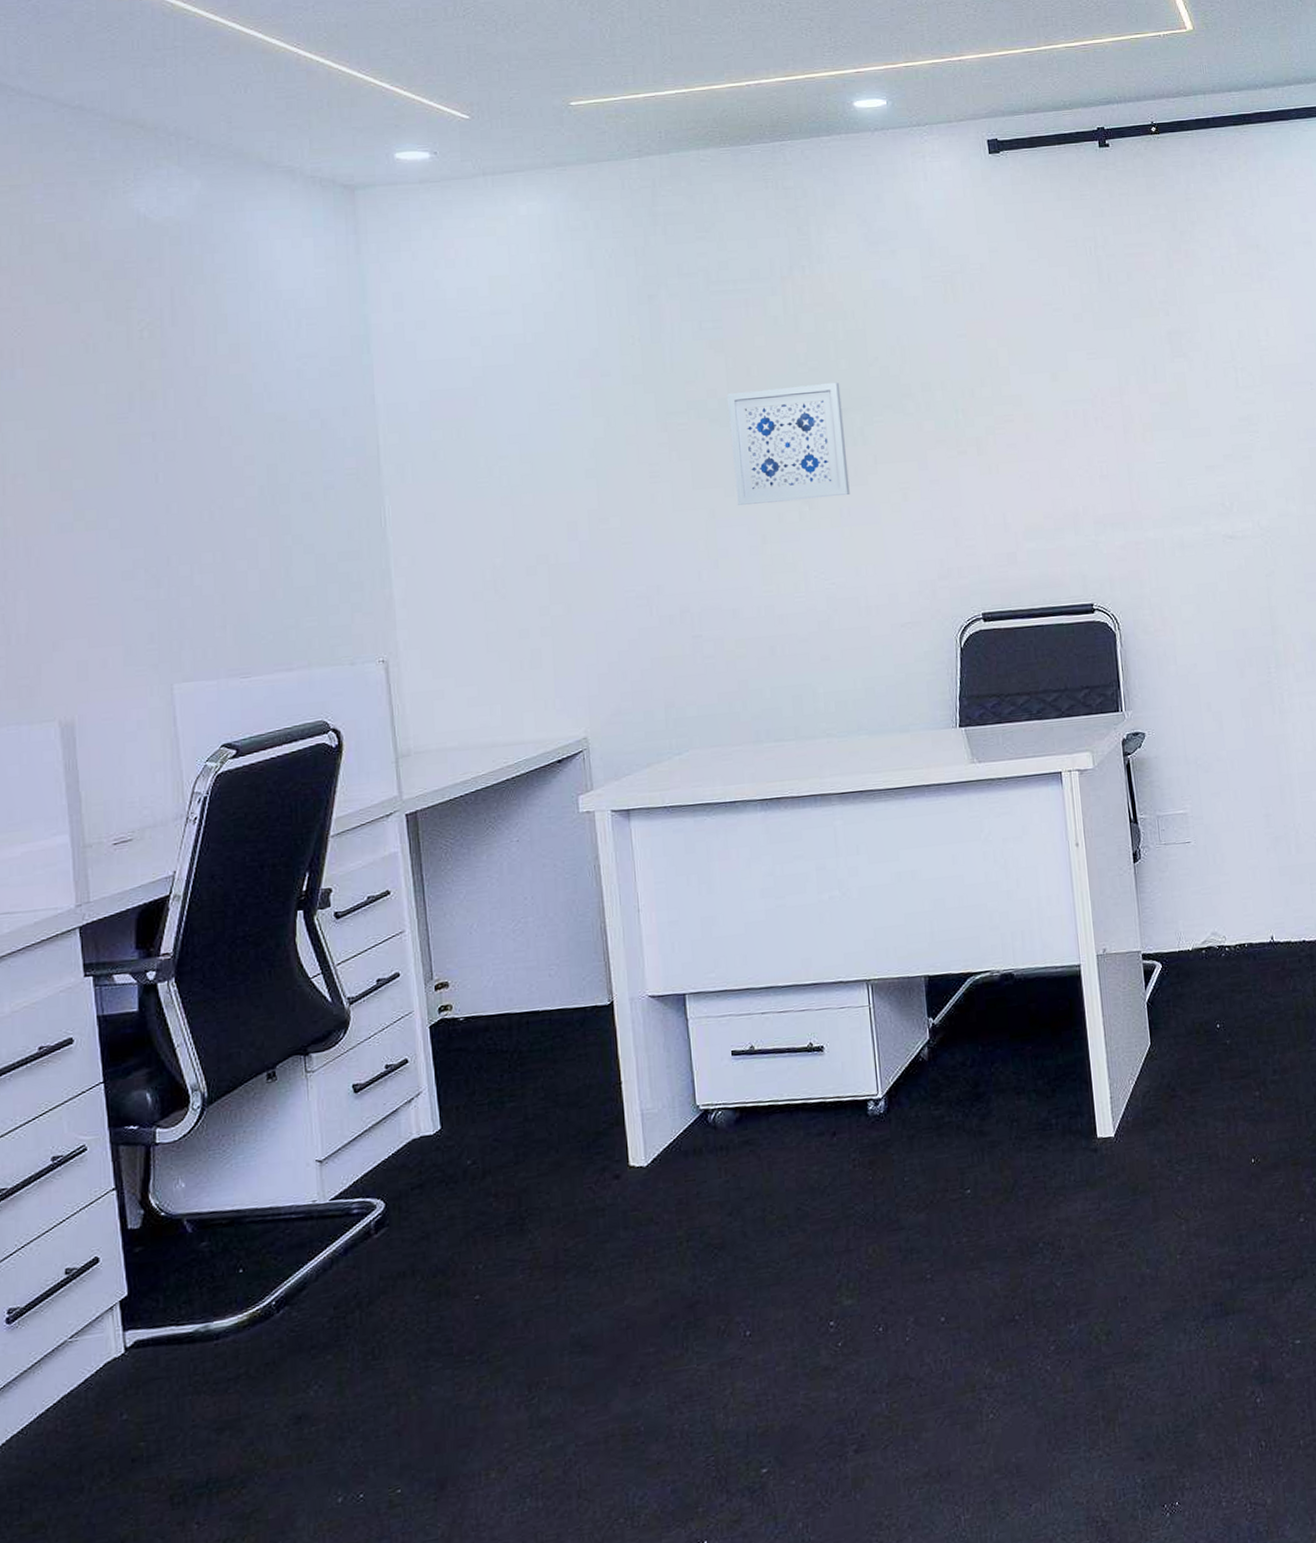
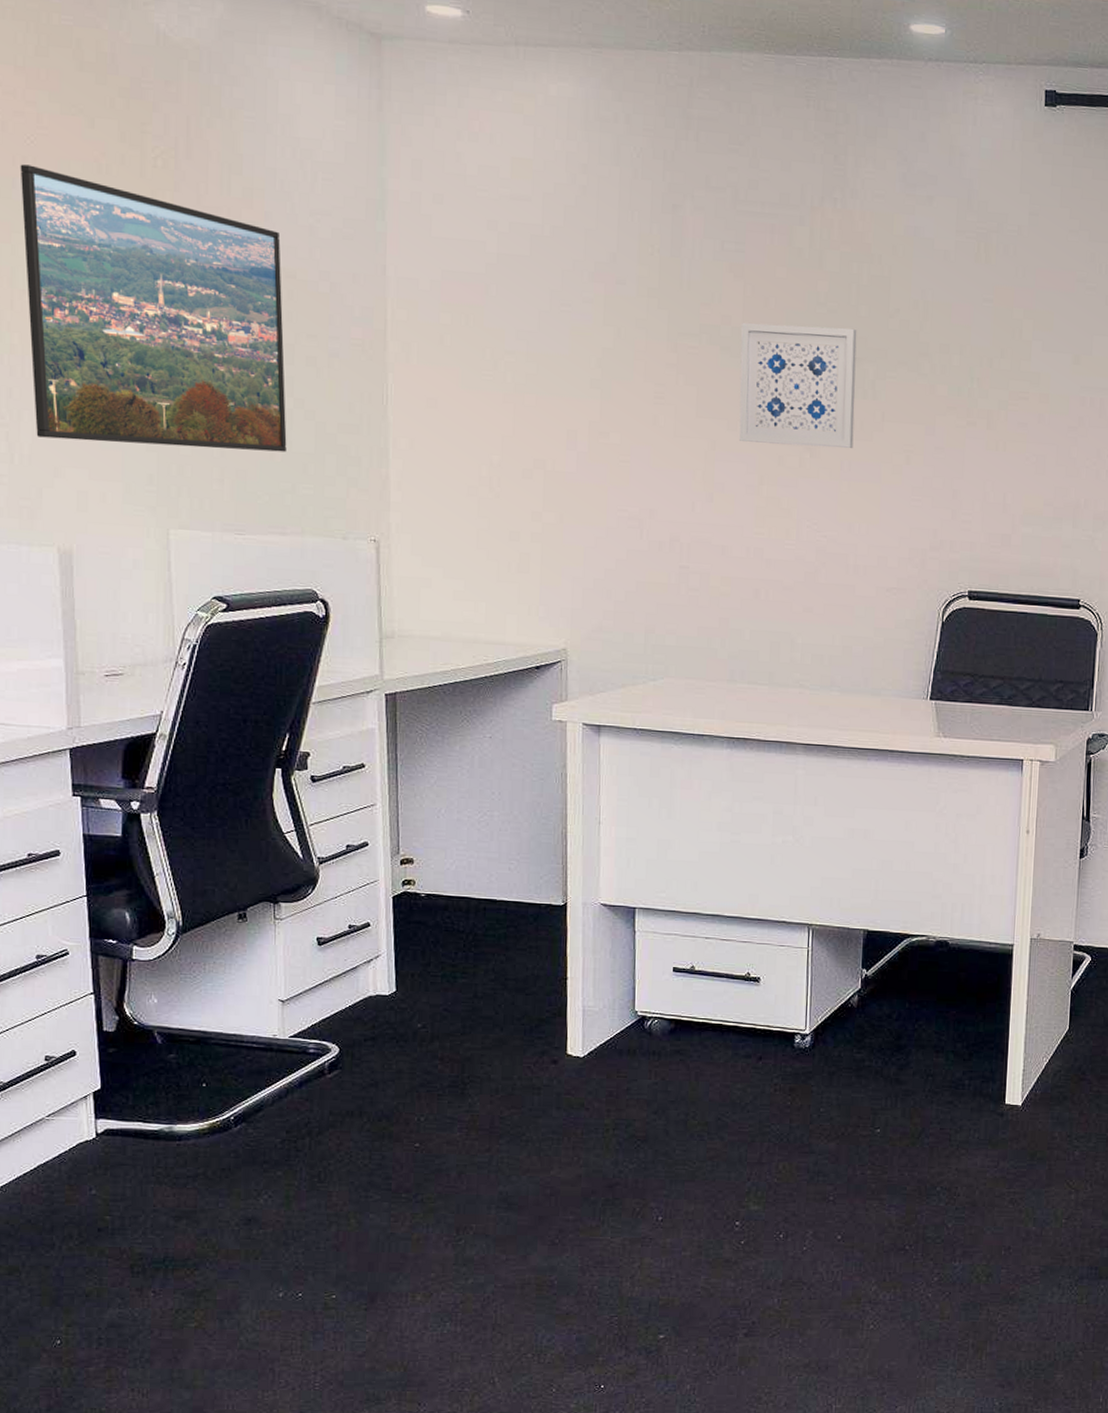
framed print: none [8,355,288,615] -> present [20,164,287,452]

